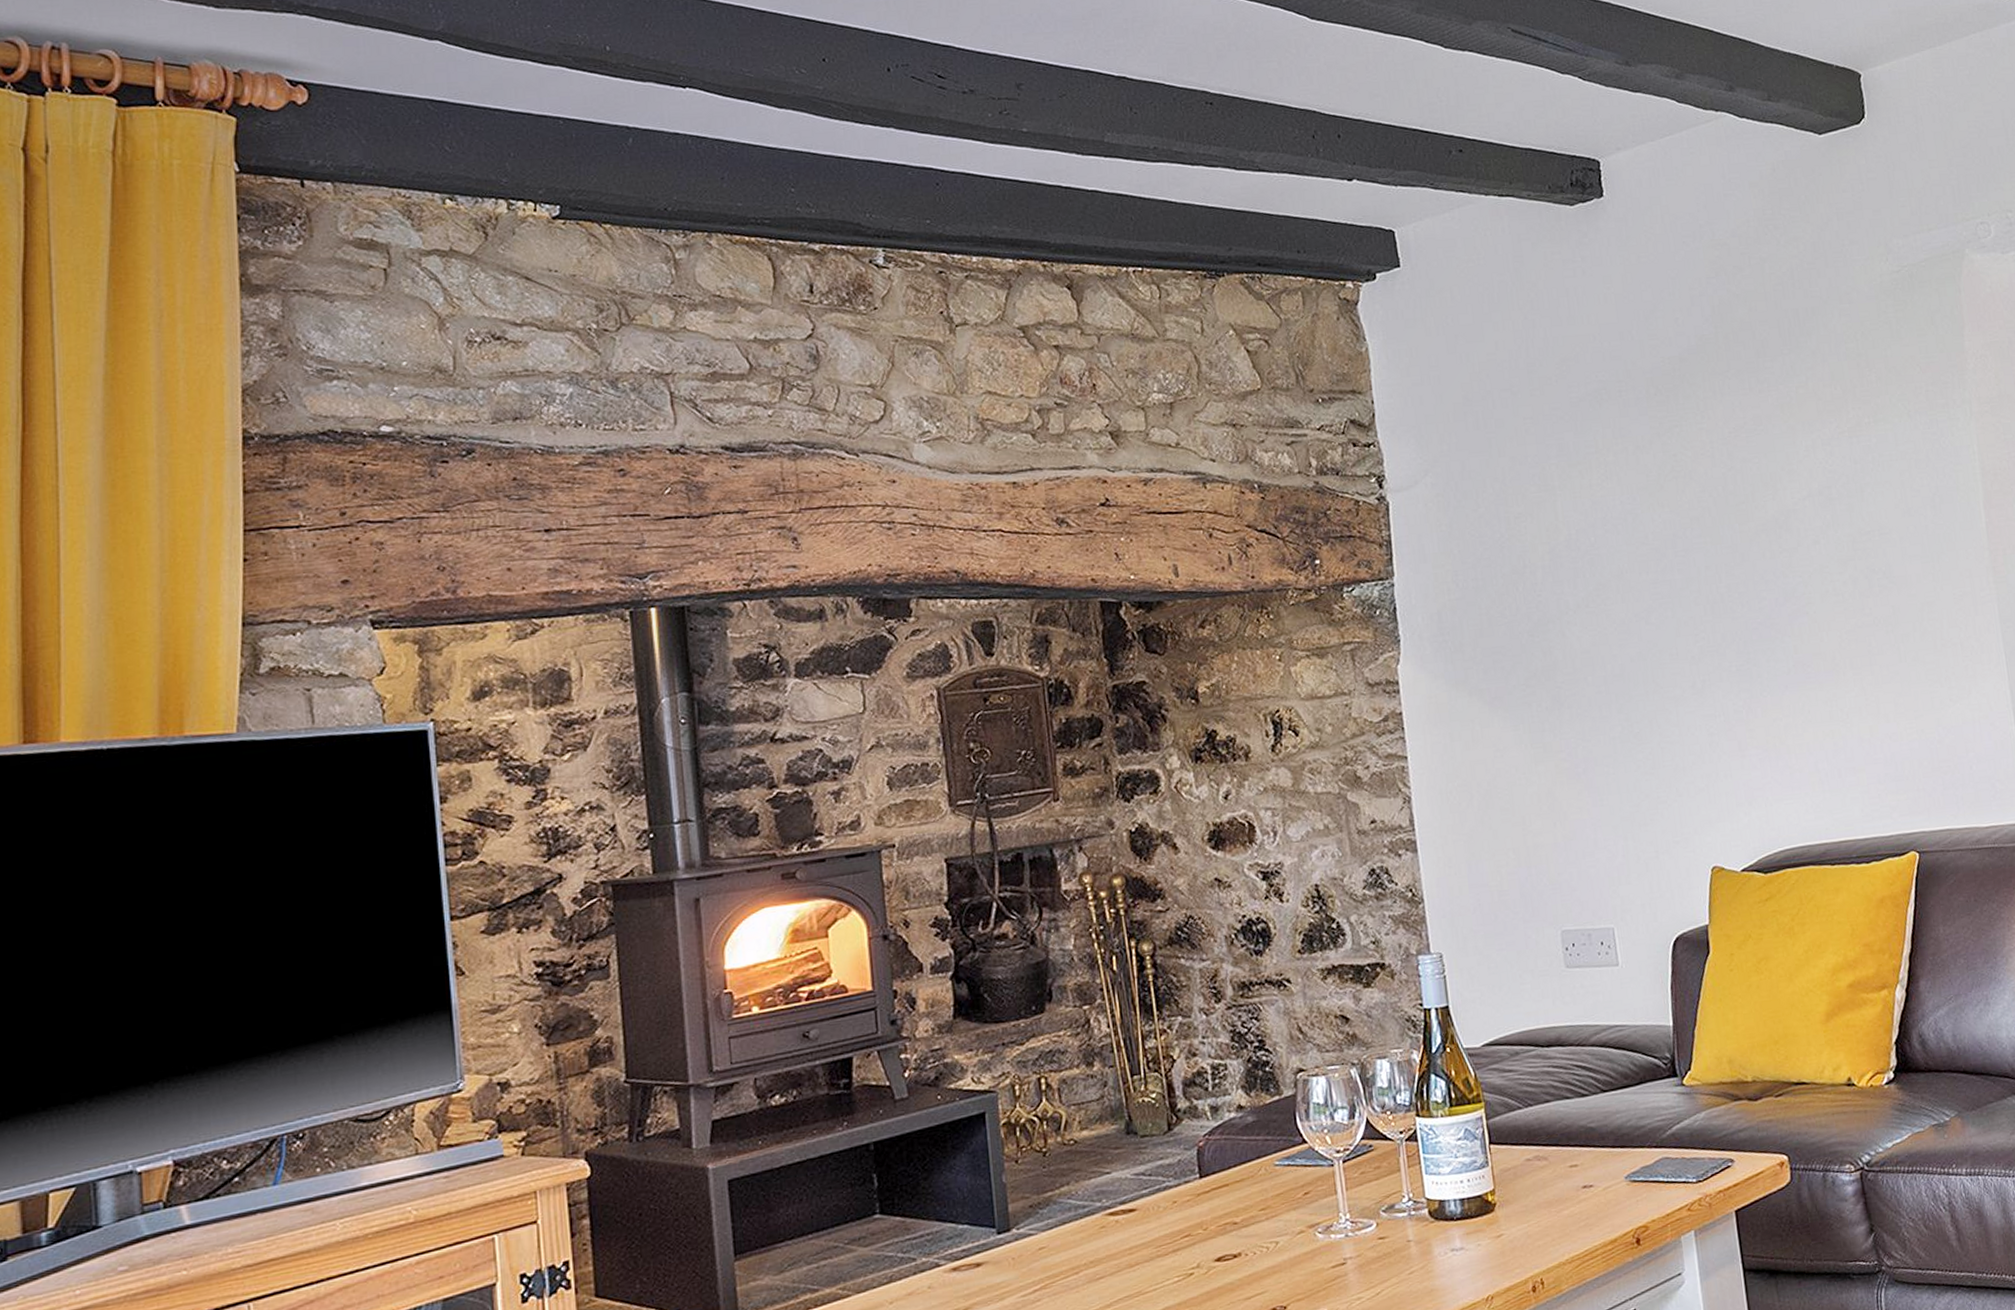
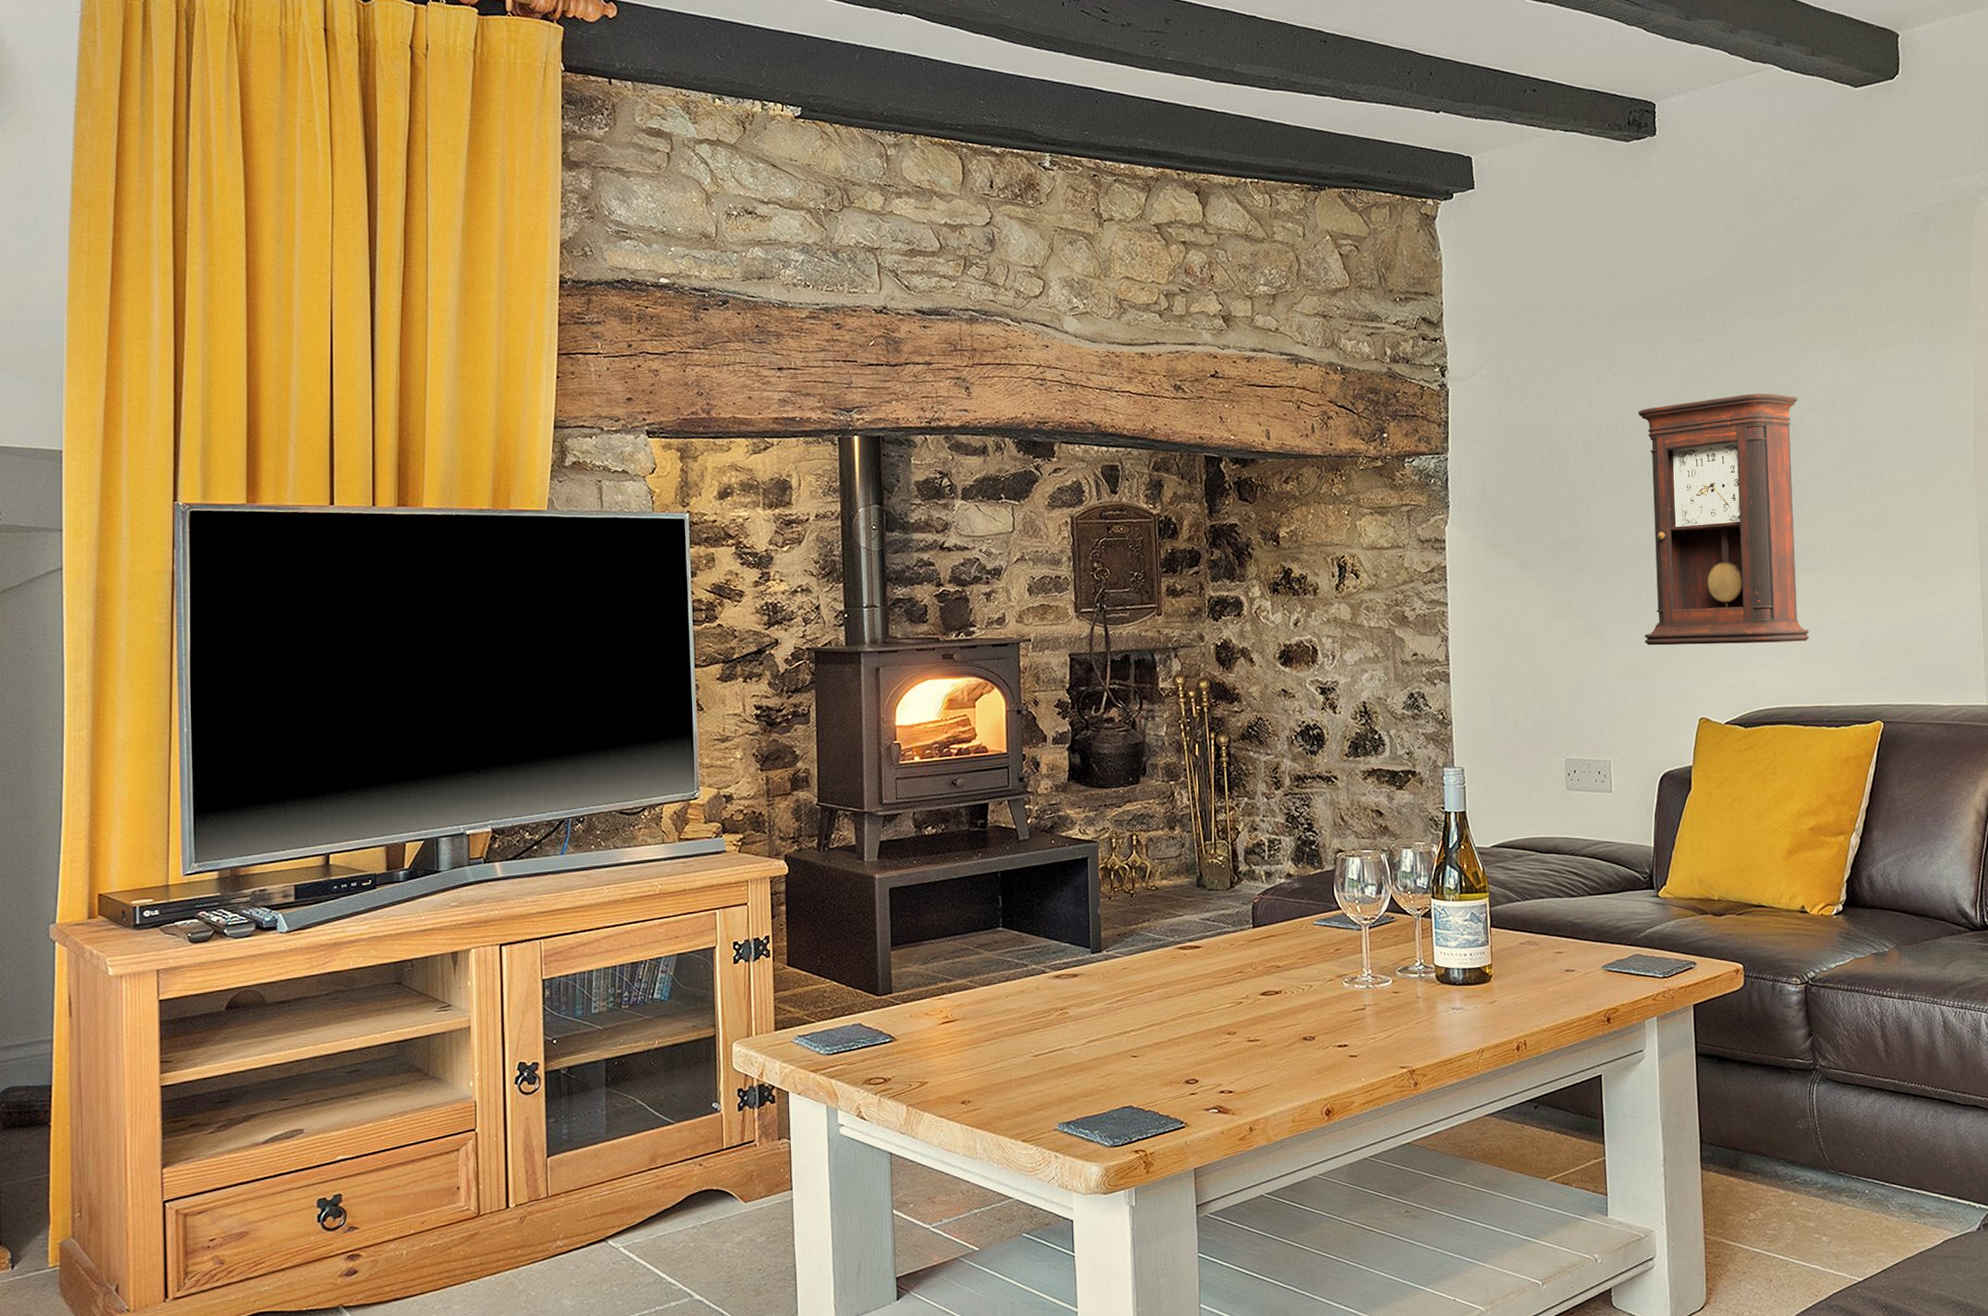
pendulum clock: none [1610,483,1827,787] -> present [1638,393,1810,646]

